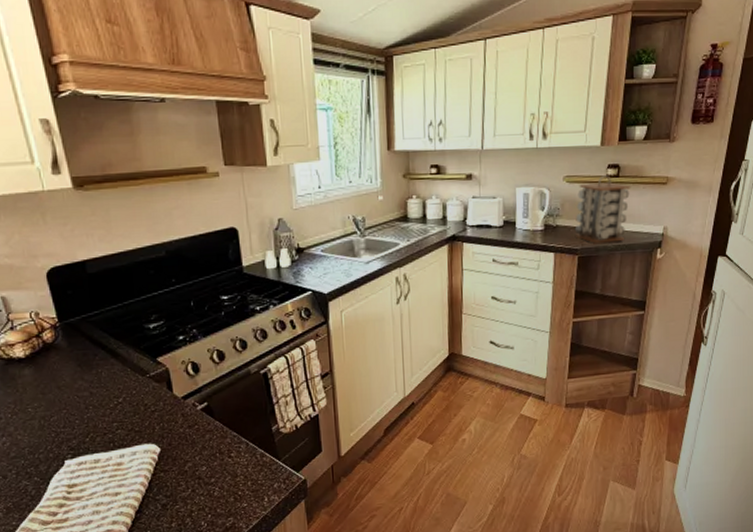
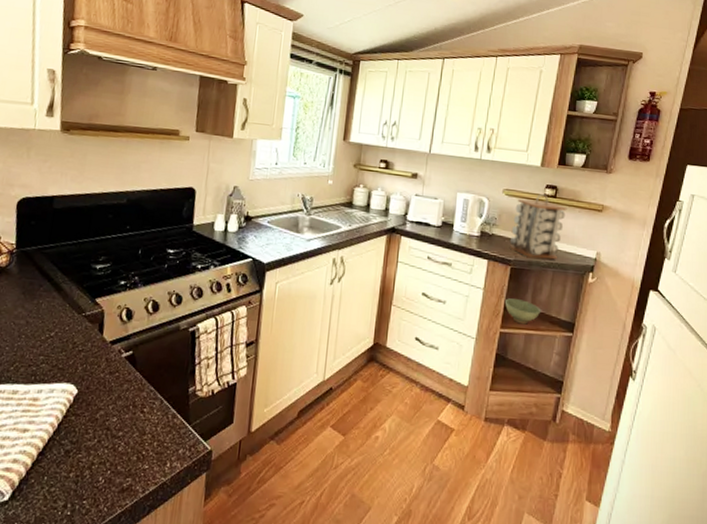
bowl: none [574,287,612,311] -> present [504,298,541,325]

